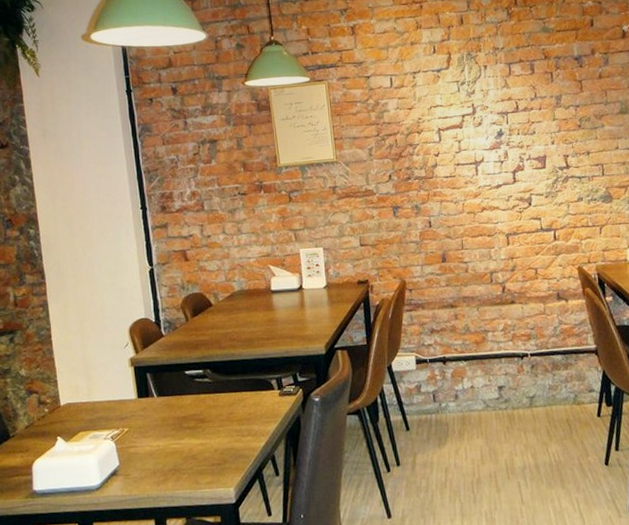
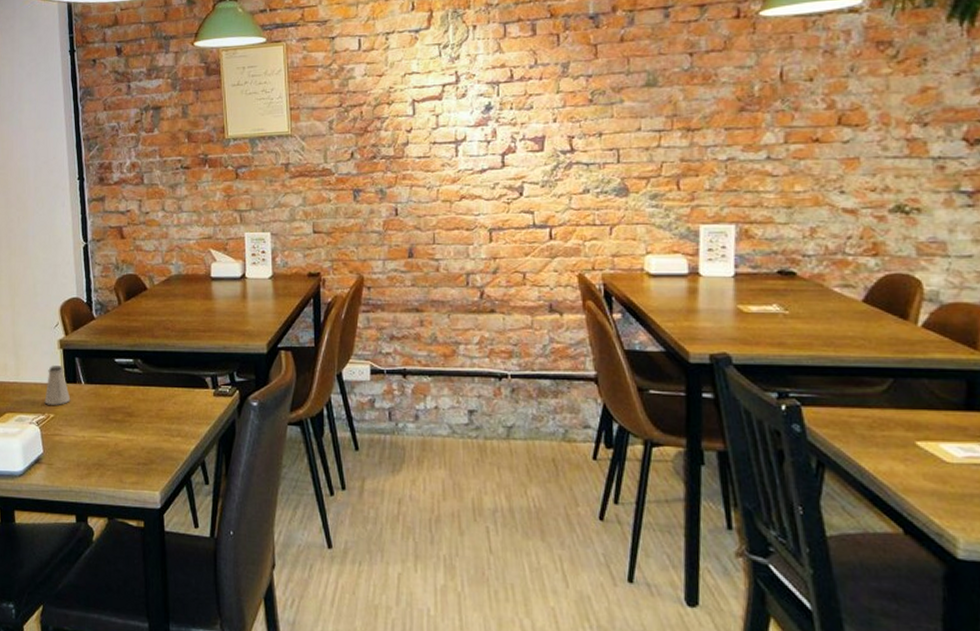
saltshaker: none [118,382,144,420] -> present [44,366,71,405]

